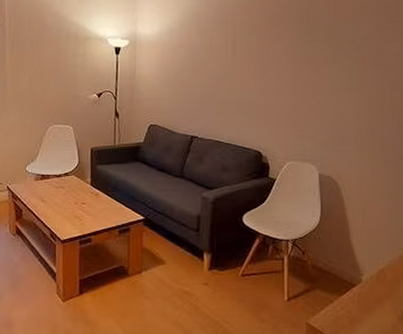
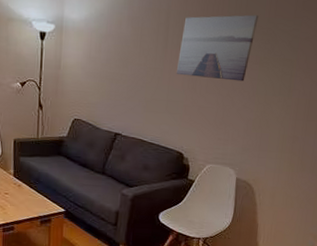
wall art: none [246,20,320,80] -> present [176,14,259,82]

